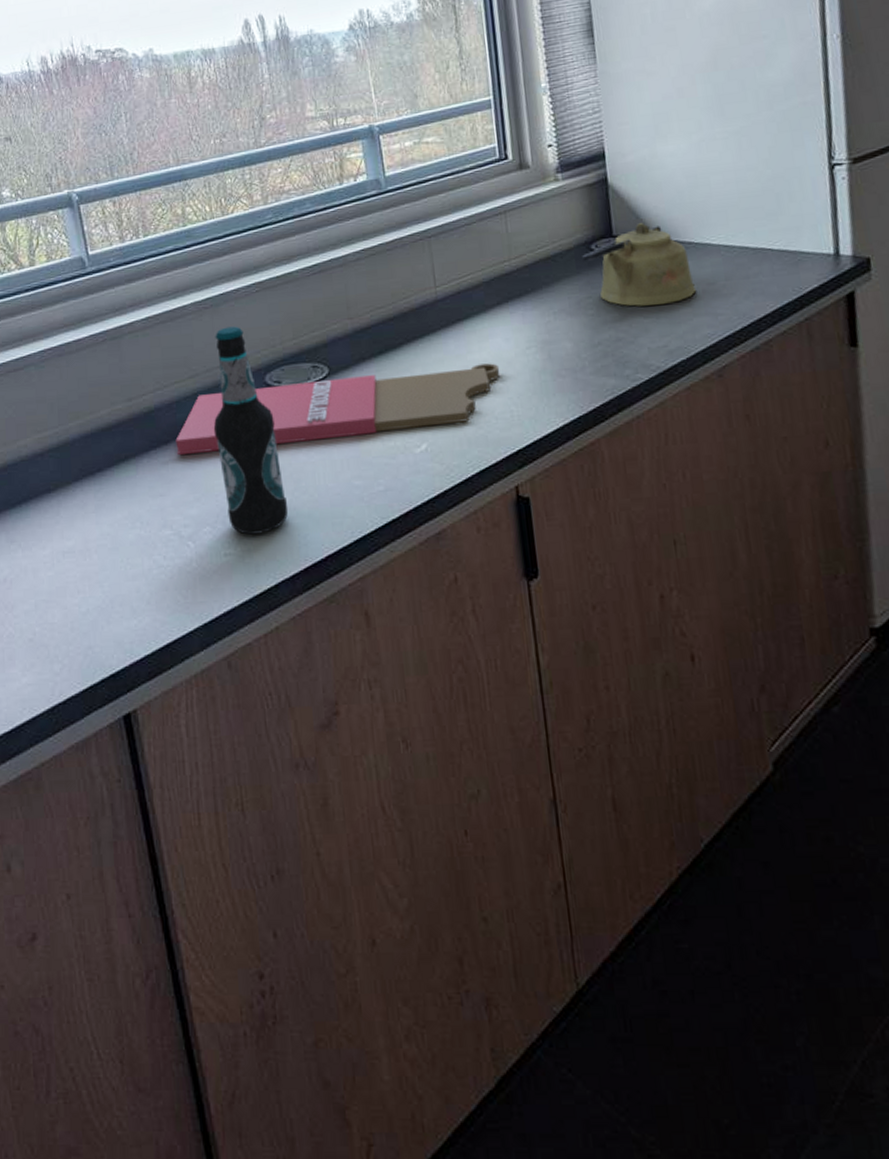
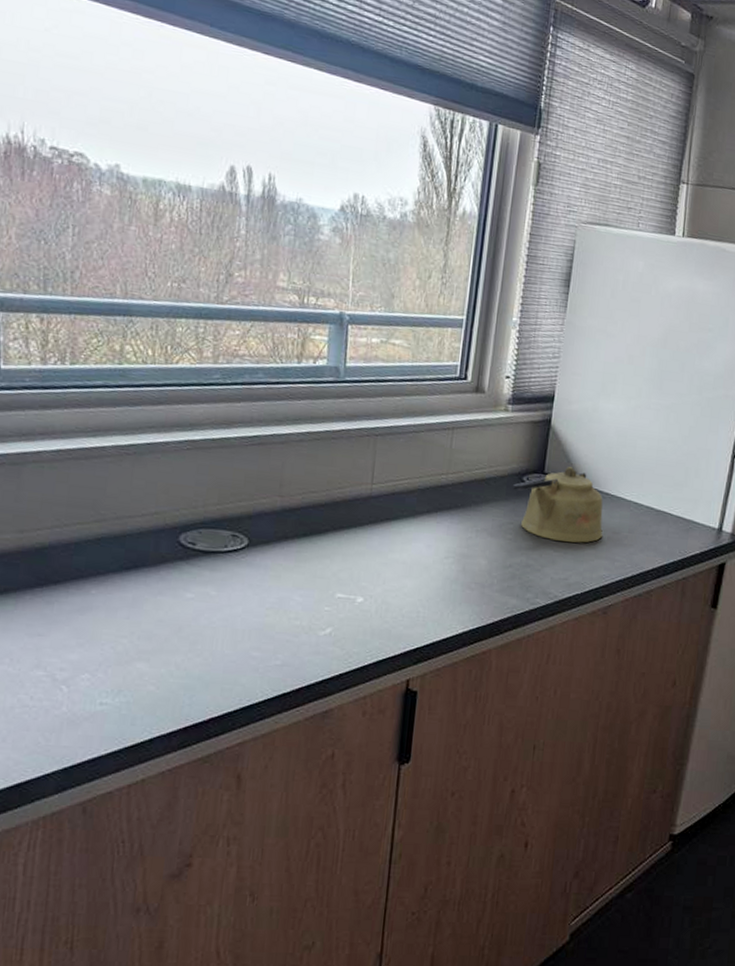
cutting board: present [175,363,501,456] -> none [66,541,416,615]
bottle: present [213,326,289,535] -> none [111,478,181,689]

